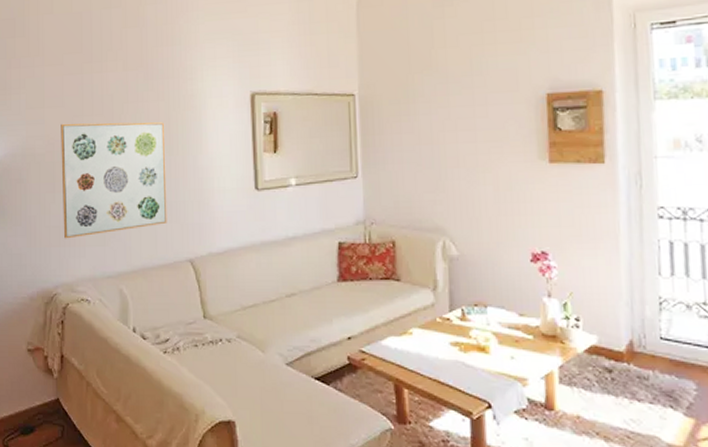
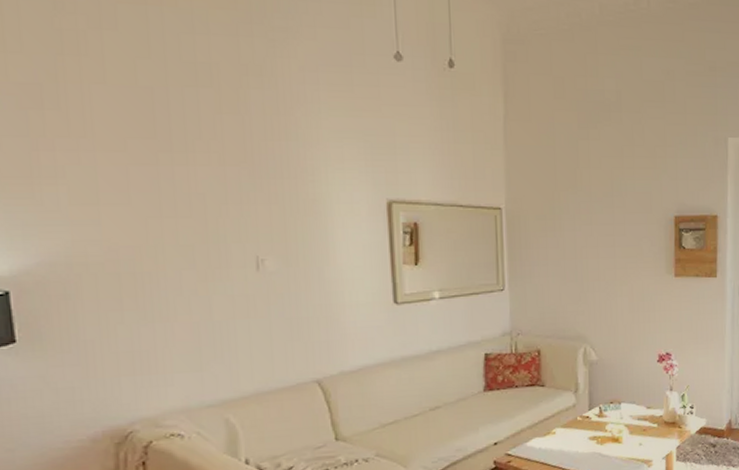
wall art: present [61,122,167,239] -> none [127,226,287,366]

